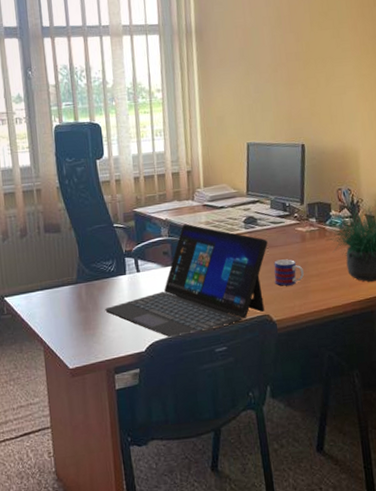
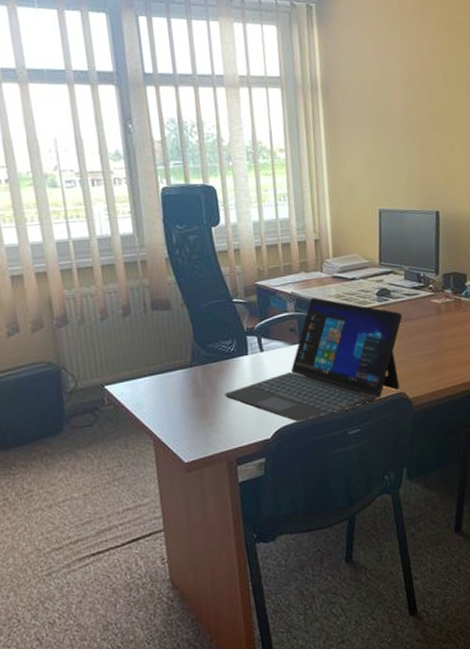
mug: present [274,259,304,286] -> none [408,333,440,362]

